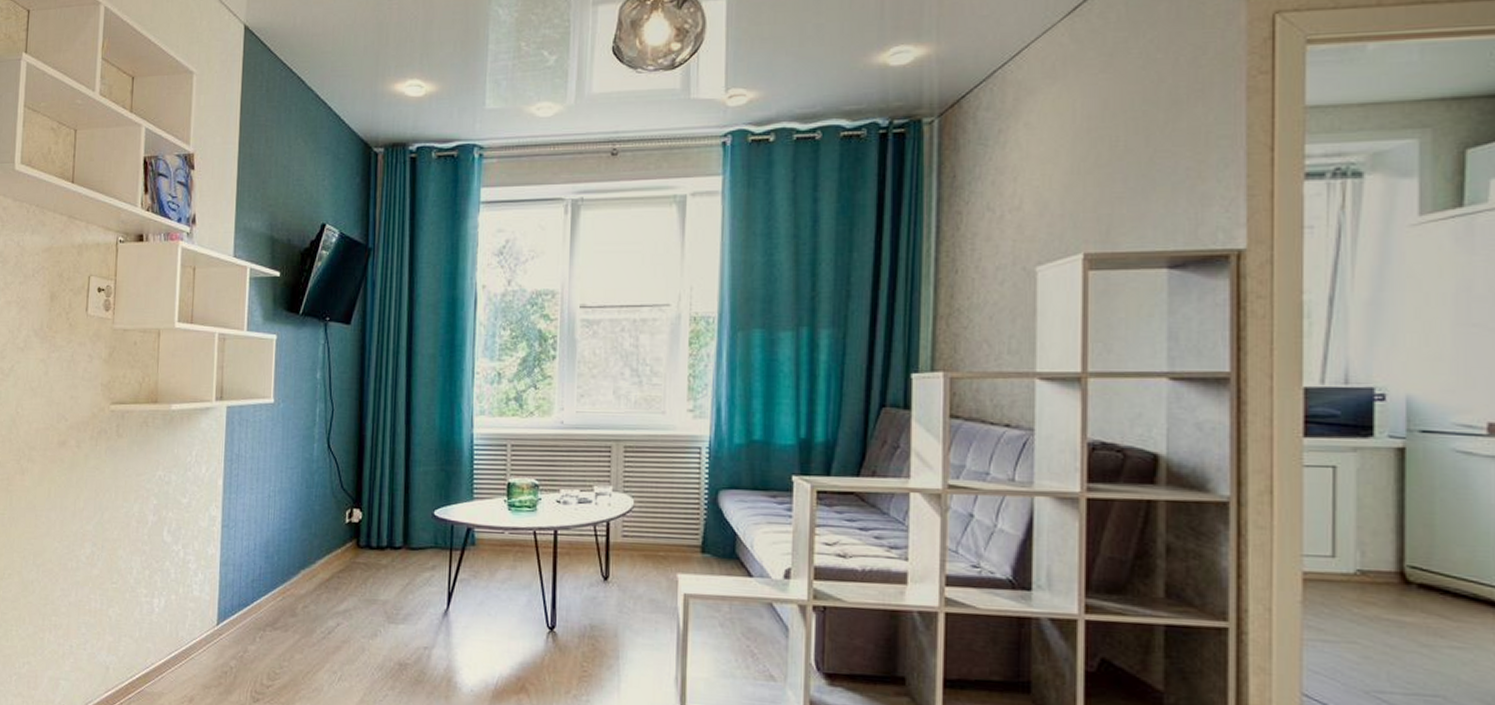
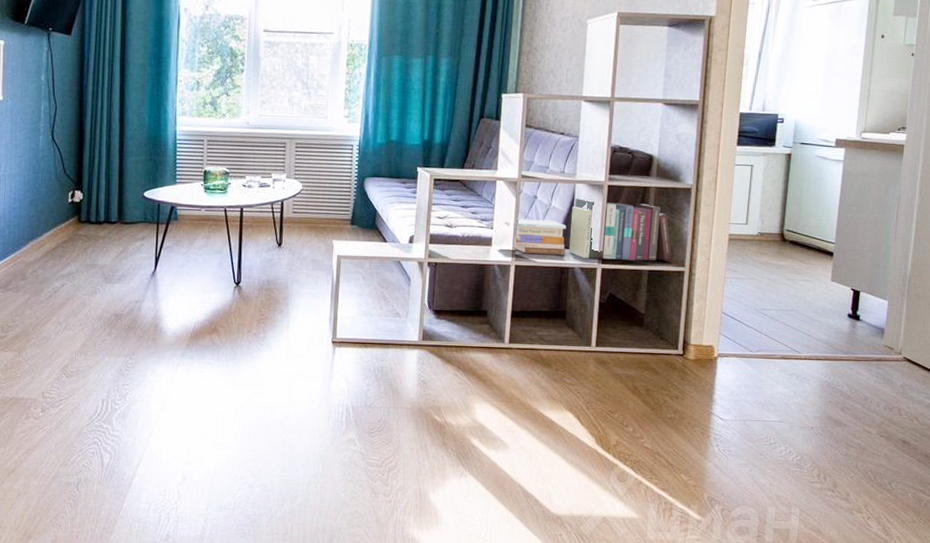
books: none [926,545,1025,600] -> present [505,218,567,256]
books: none [1030,517,1206,613] -> present [569,198,673,262]

